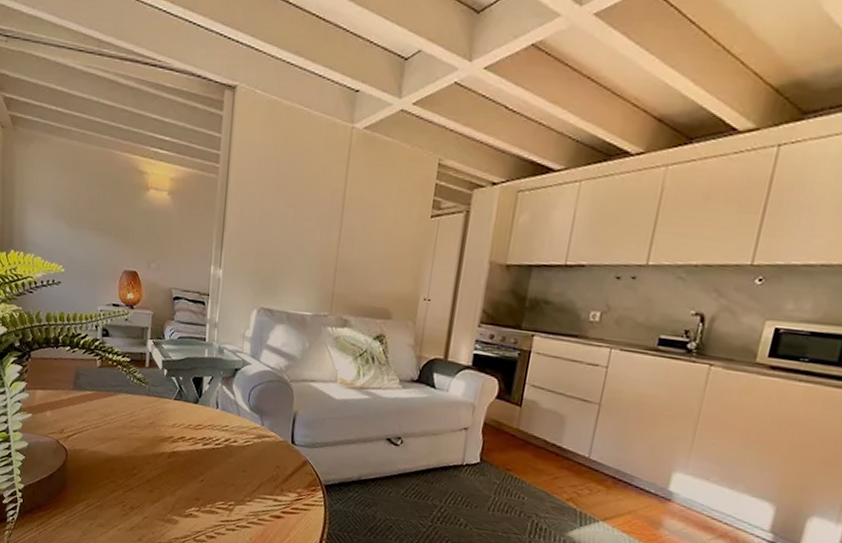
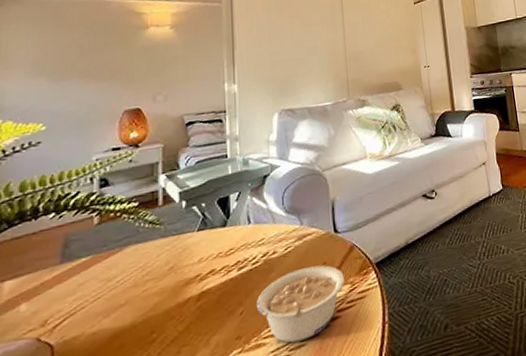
legume: none [214,463,293,524] -> present [256,265,345,343]

